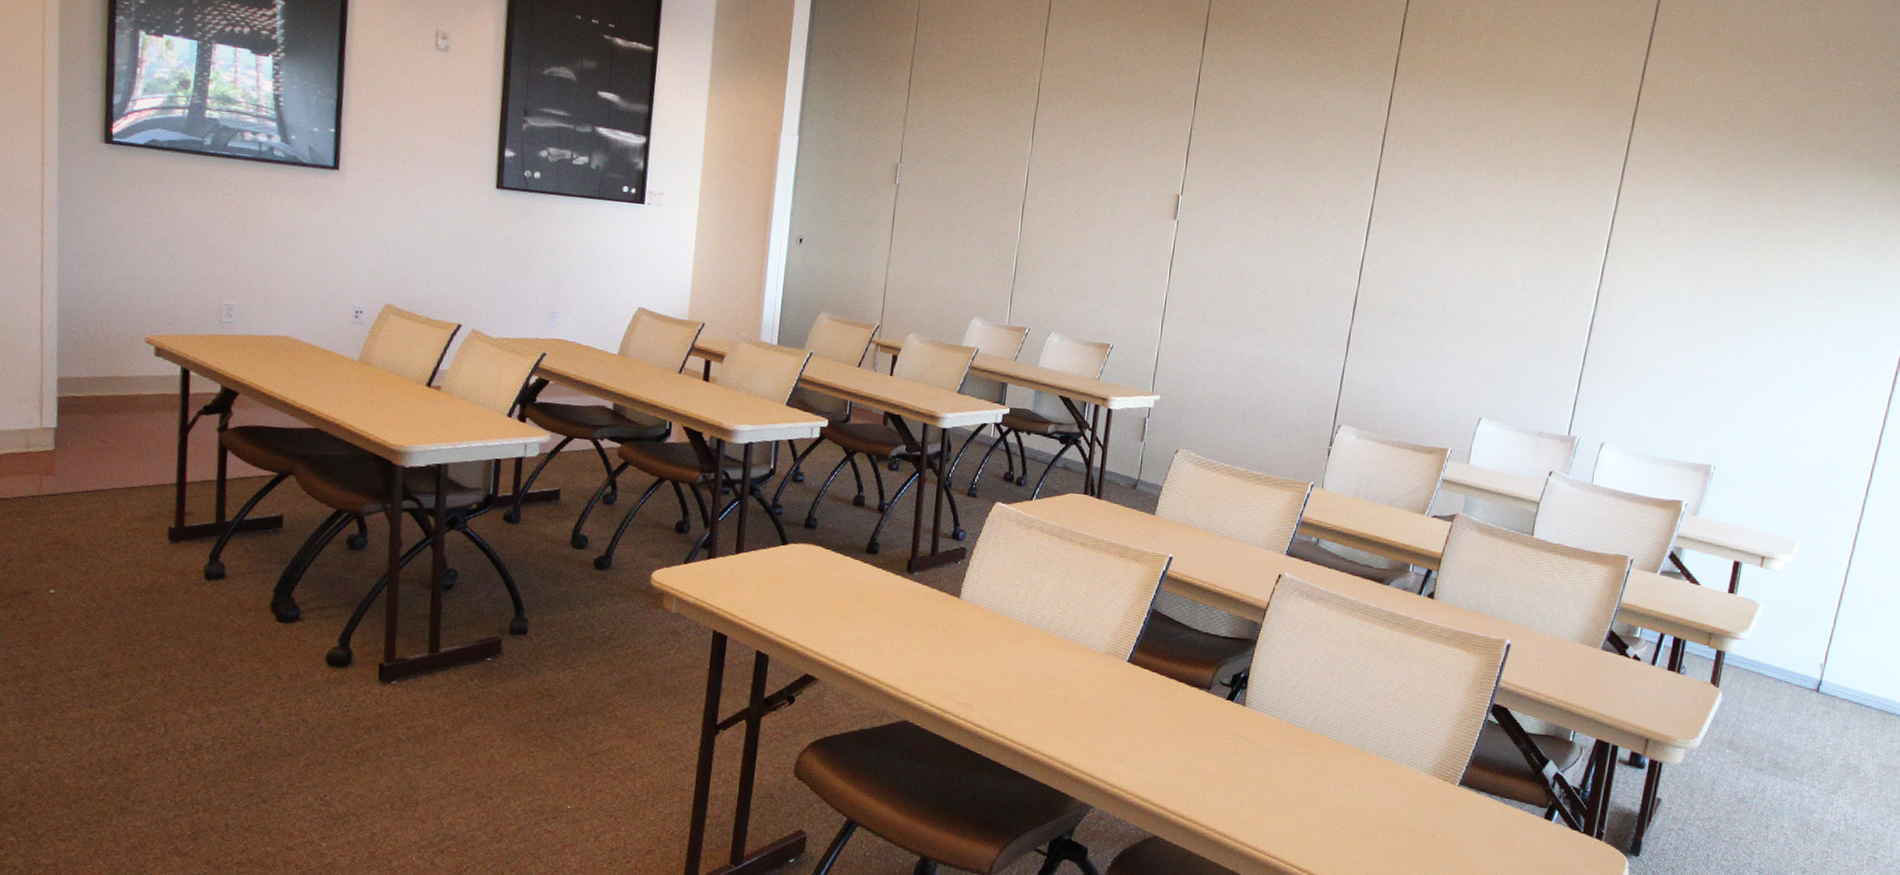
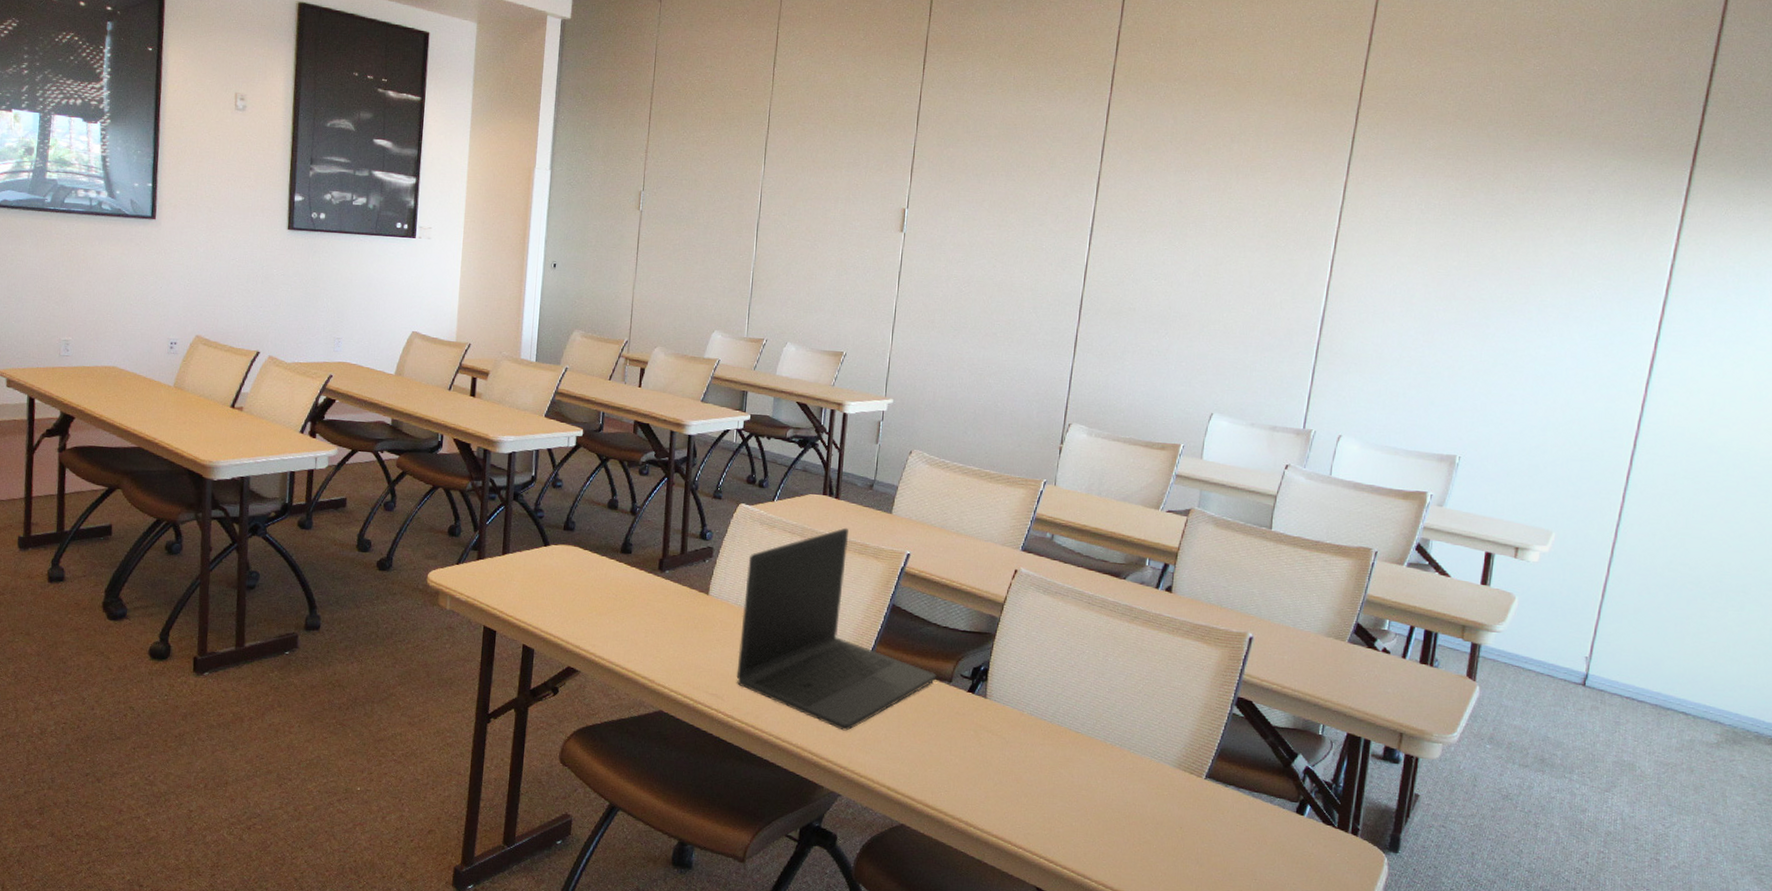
laptop: none [987,529,1196,741] -> present [736,527,937,731]

